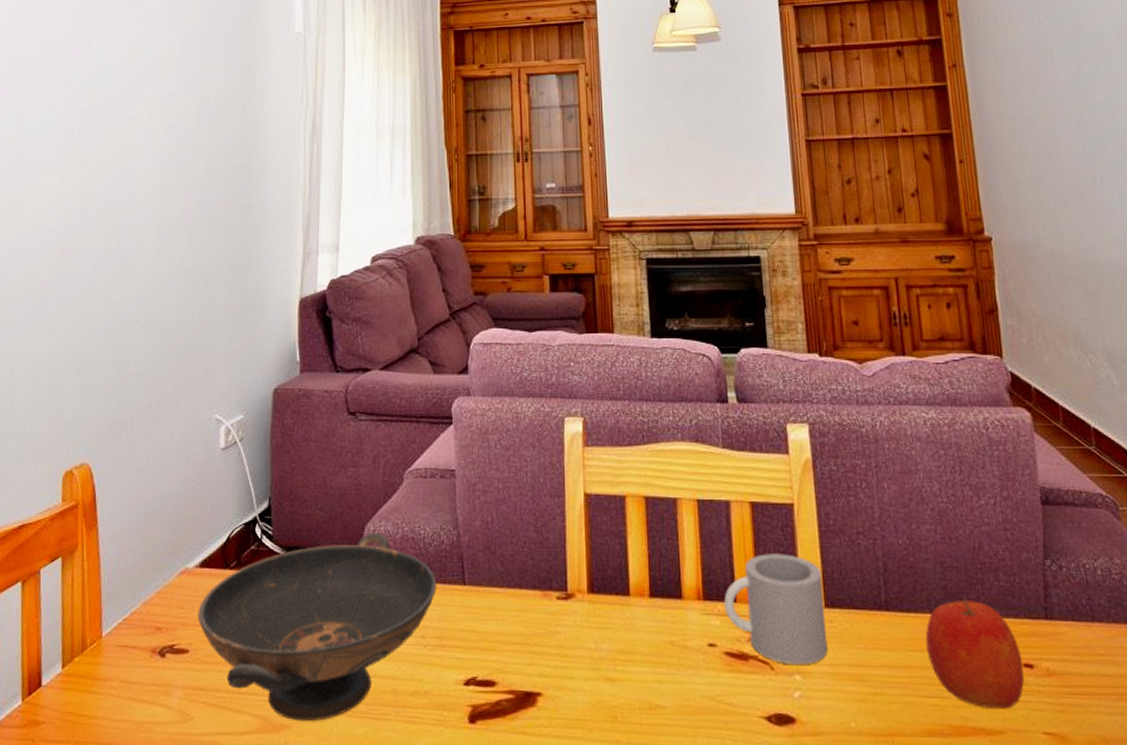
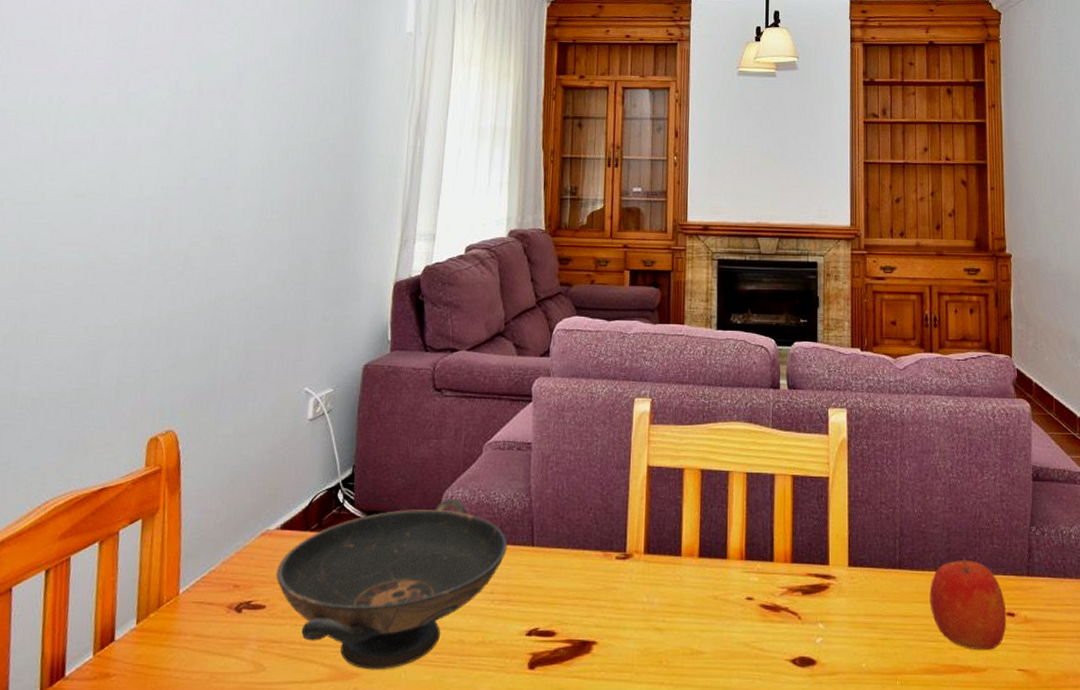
mug: present [724,553,828,664] -> none [763,520,848,615]

